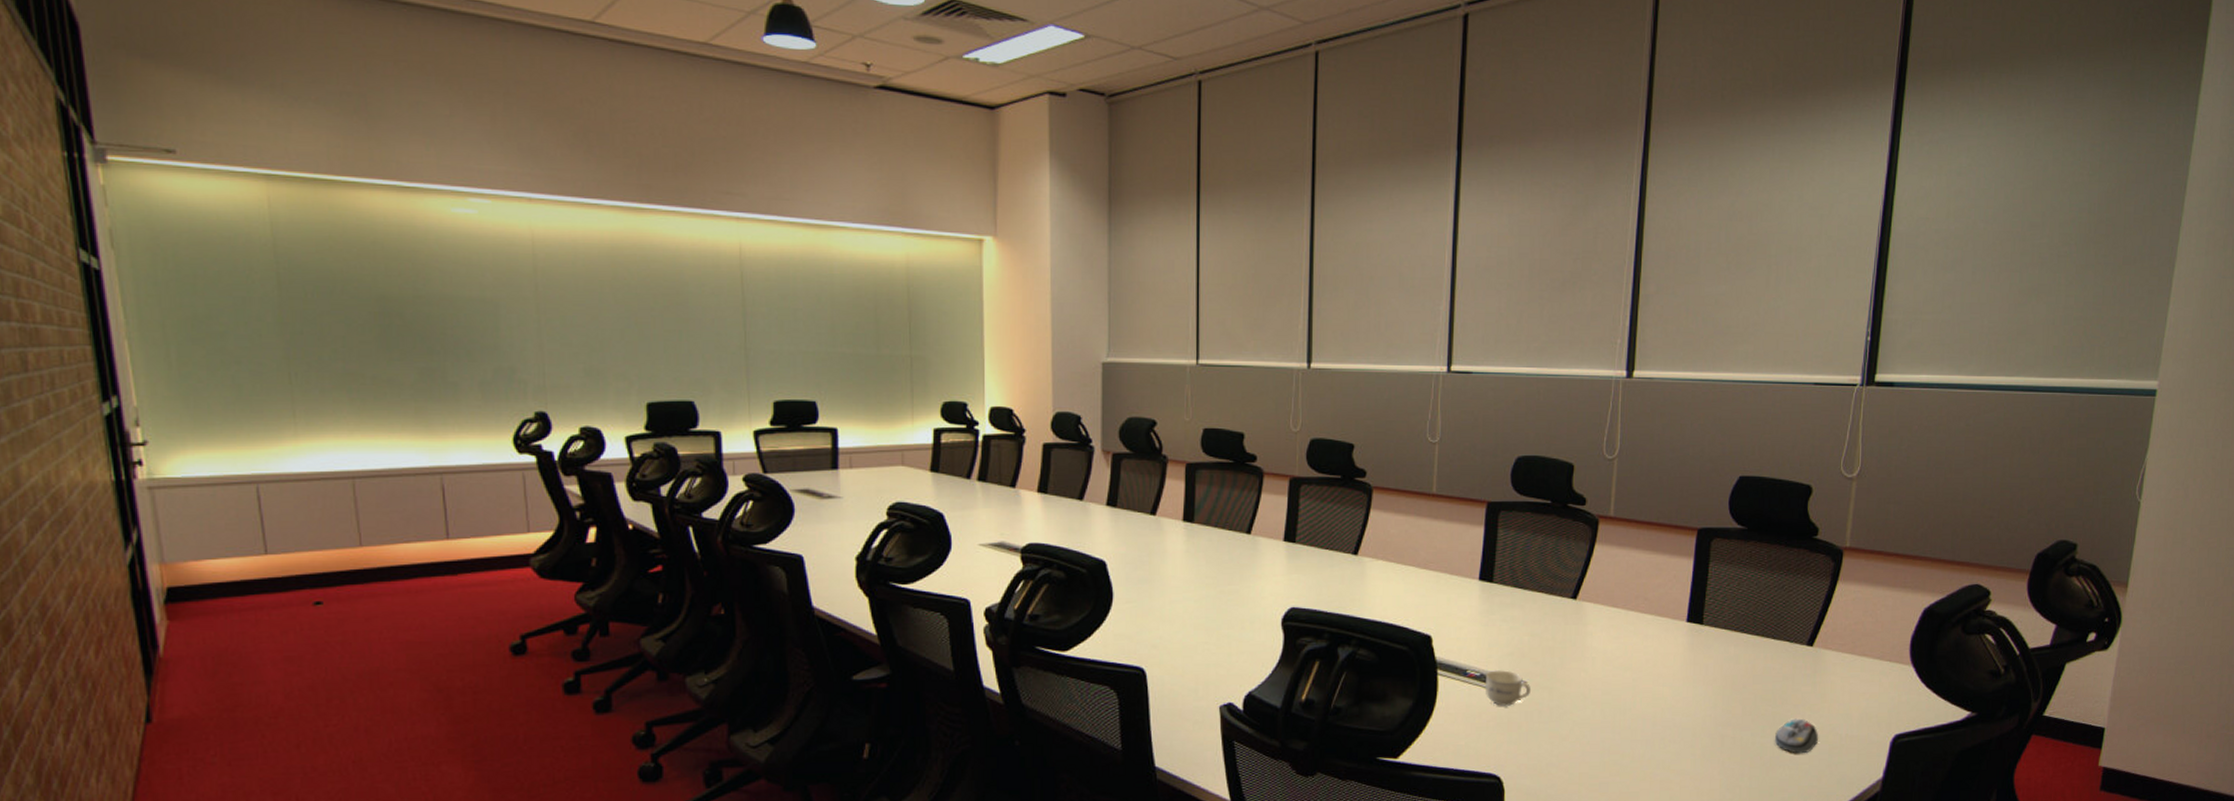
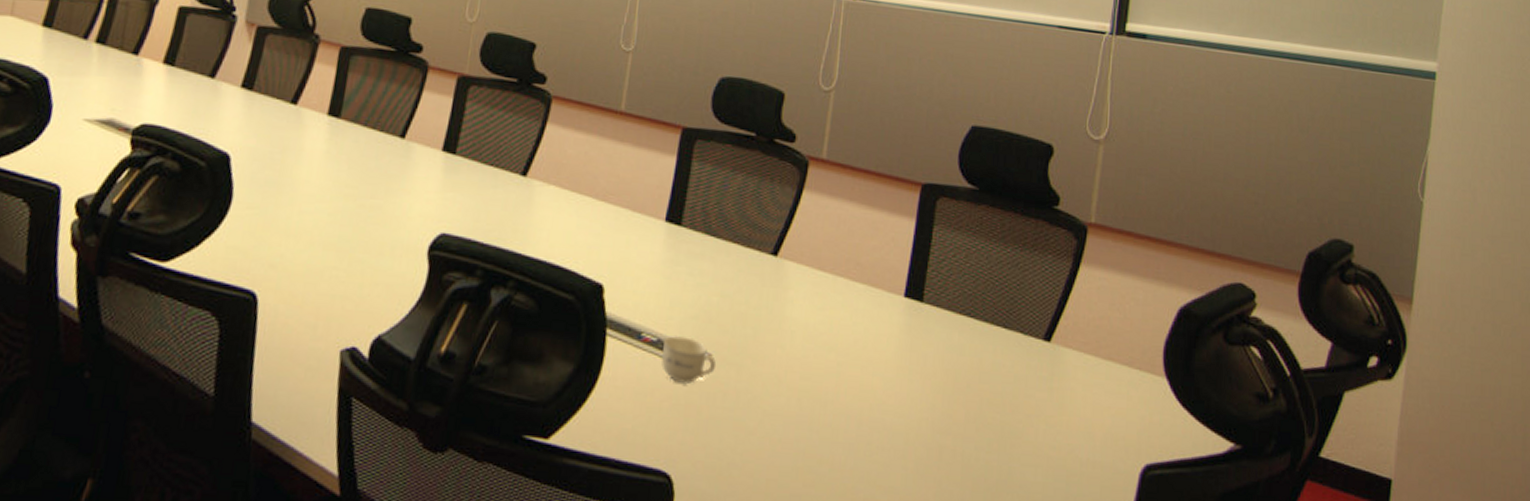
computer mouse: present [1774,718,1819,754] -> none [1002,432,1055,480]

